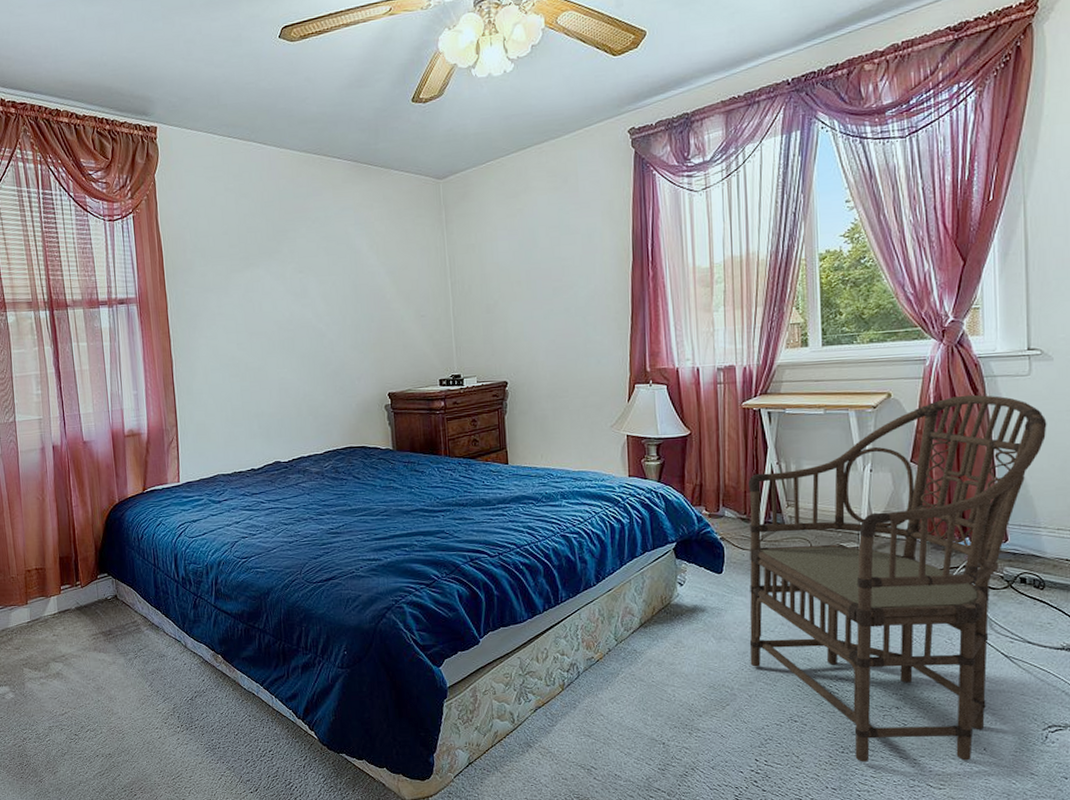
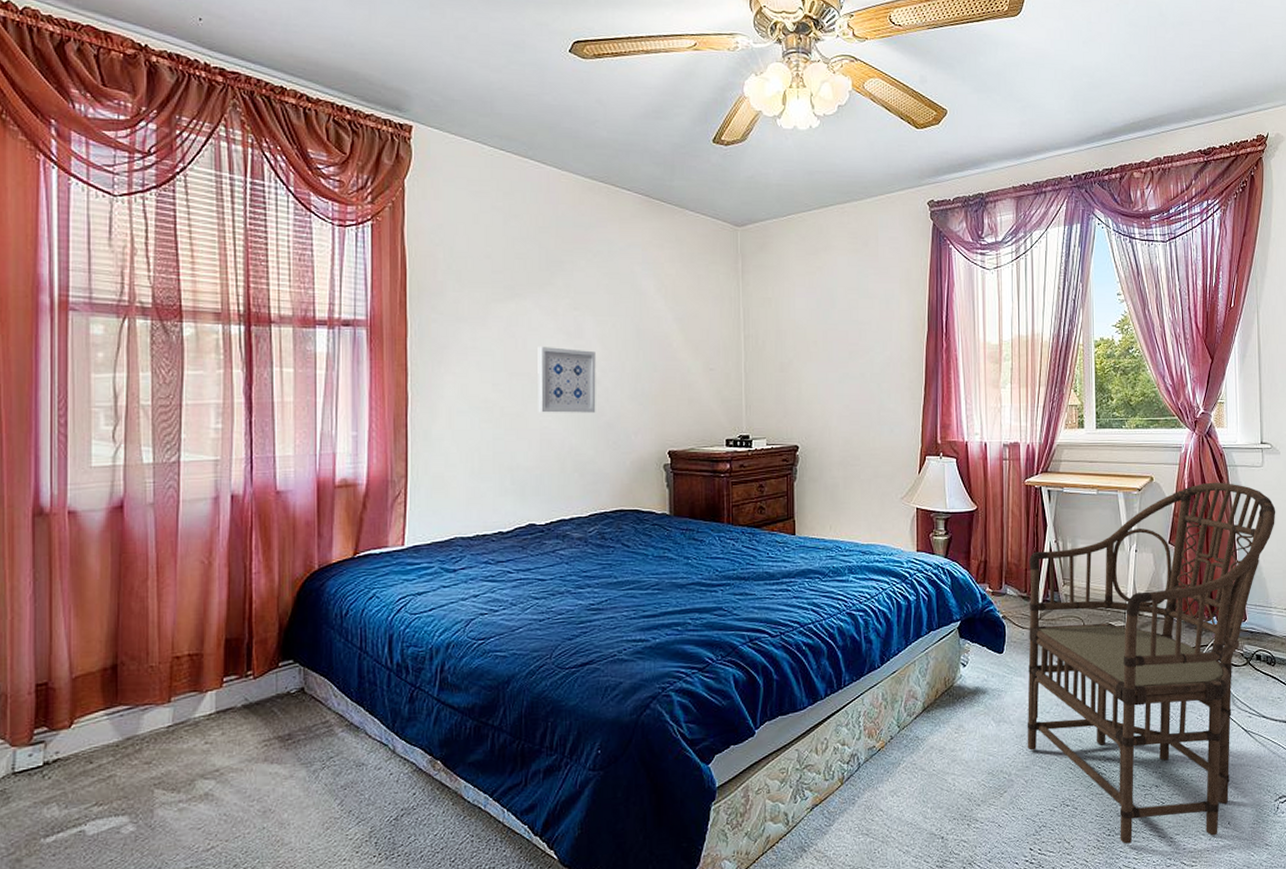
wall art: none [271,307,324,366] -> present [538,347,596,413]

